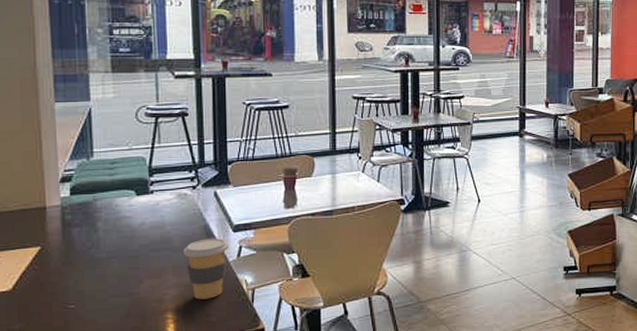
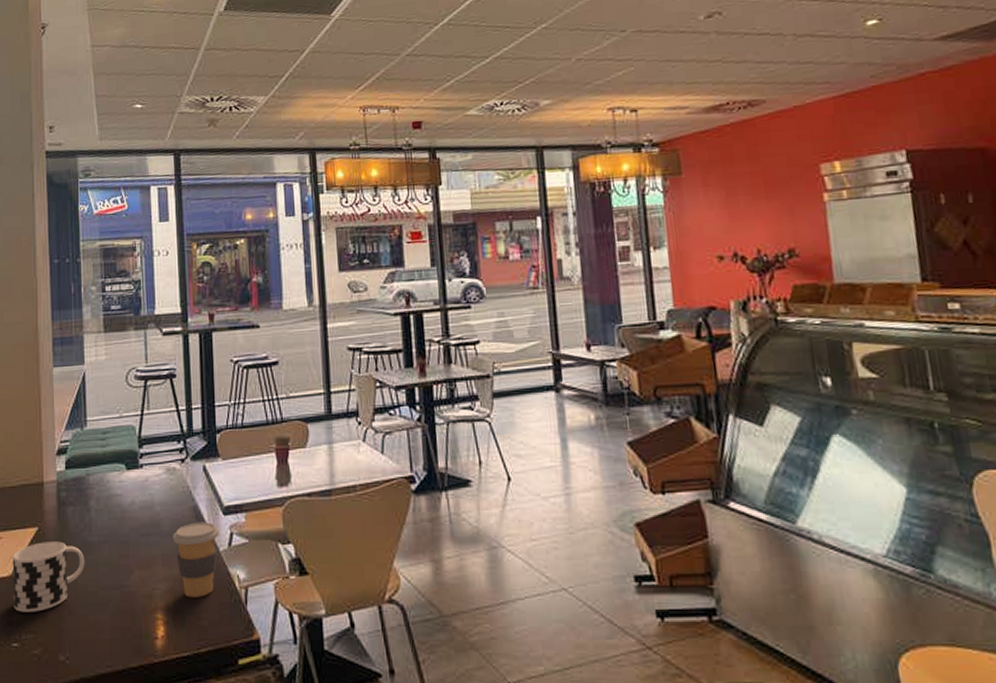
cup: none [12,258,93,321] -> present [12,541,85,612]

